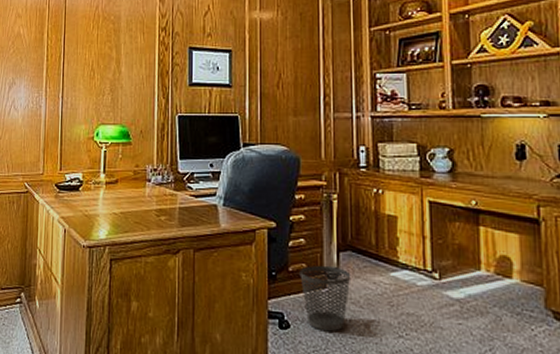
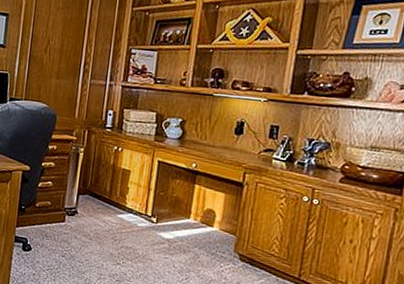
wastebasket: present [300,265,351,332] -> none [44,203,86,256]

